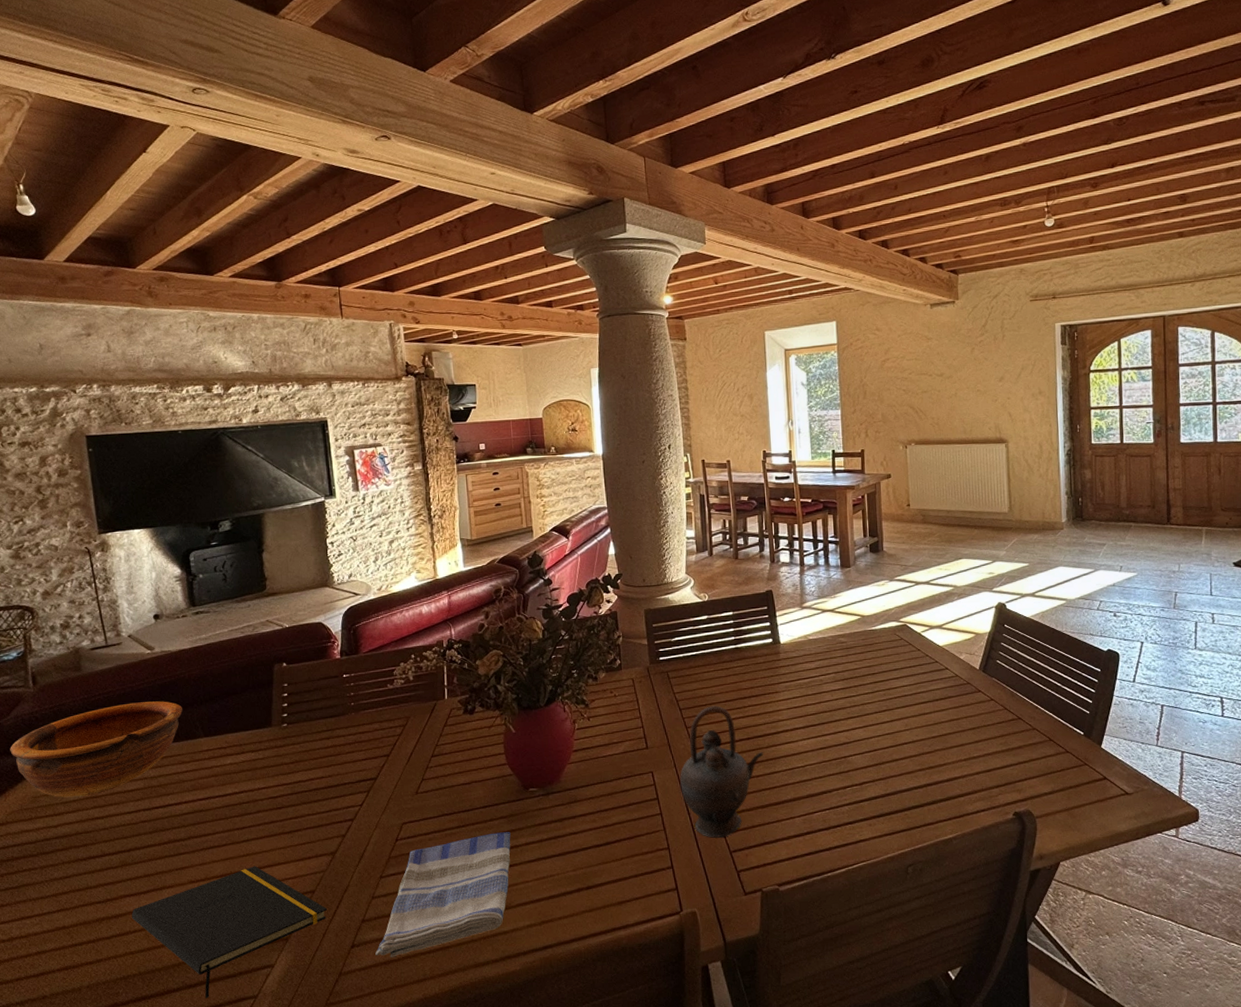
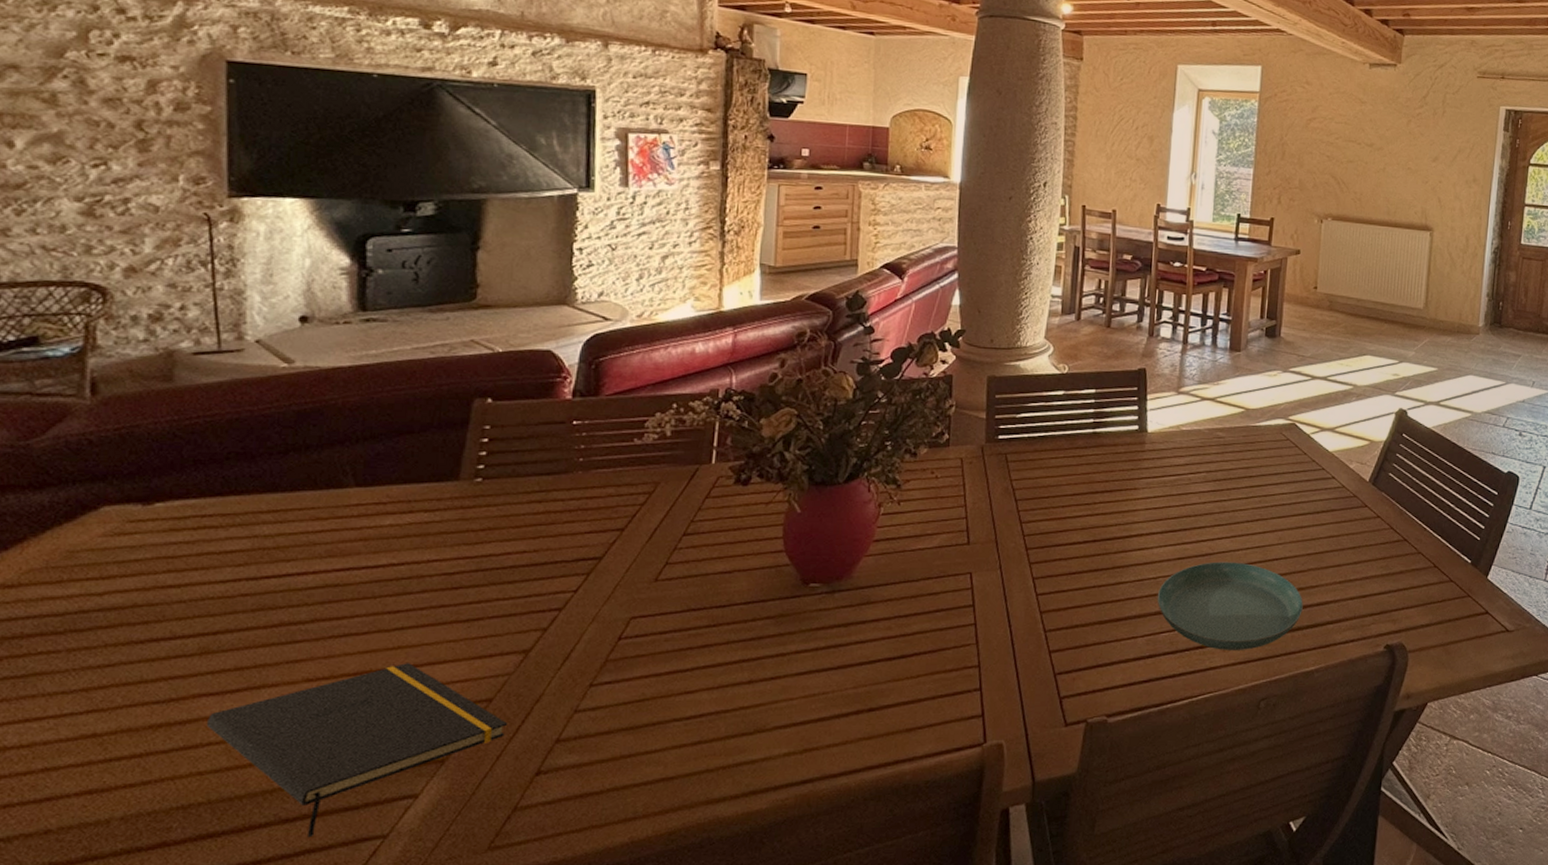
bowl: present [10,701,184,798] -> none [39,432,328,555]
dish towel: present [375,832,511,958] -> none [569,636,777,789]
teapot: present [680,705,764,838] -> none [1004,499,1110,656]
saucer: none [807,748,935,825] -> present [1157,561,1303,650]

